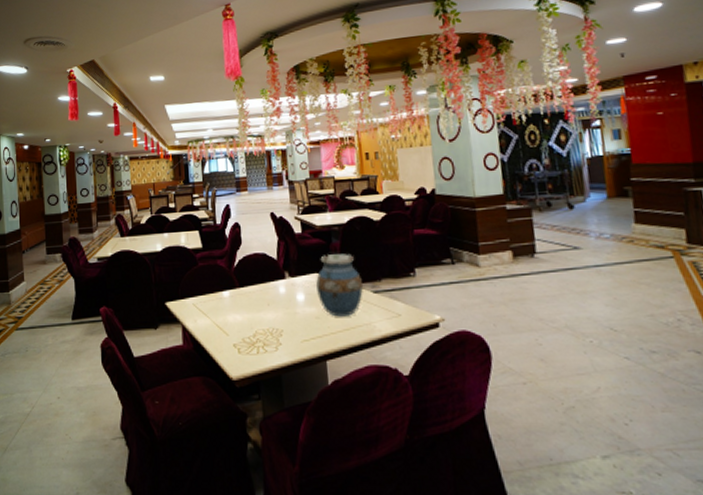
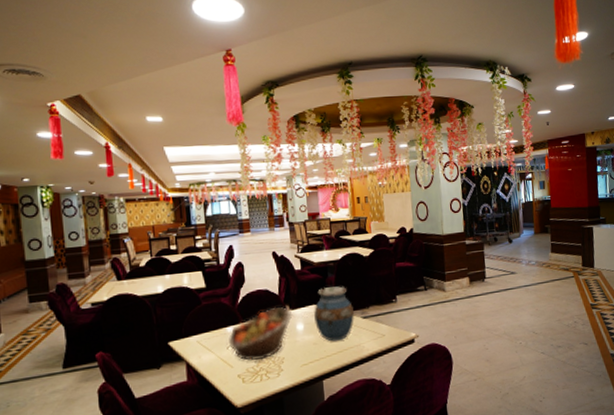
fruit basket: none [224,273,293,331] -> present [229,307,293,361]

